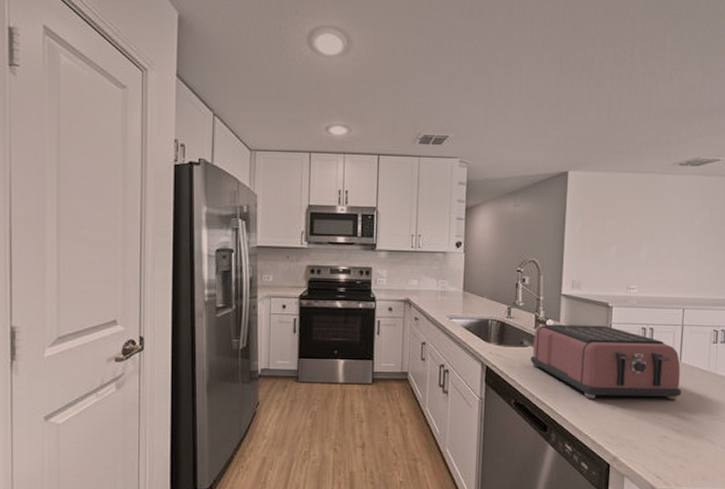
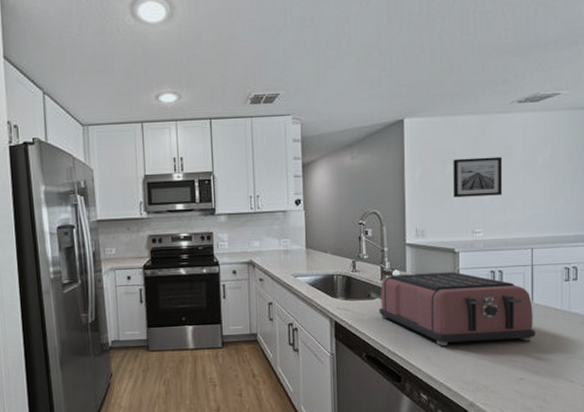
wall art: none [611,215,661,254] -> present [453,156,503,198]

